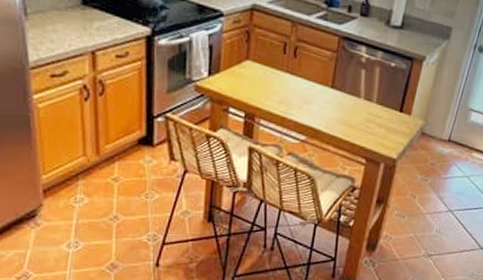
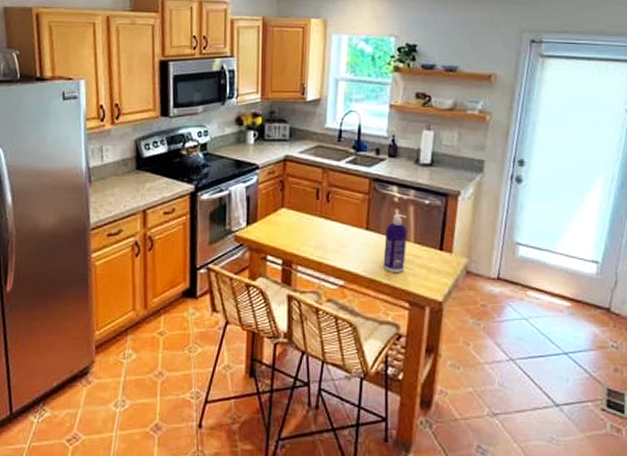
spray bottle: none [345,74,372,132] -> present [383,214,407,274]

